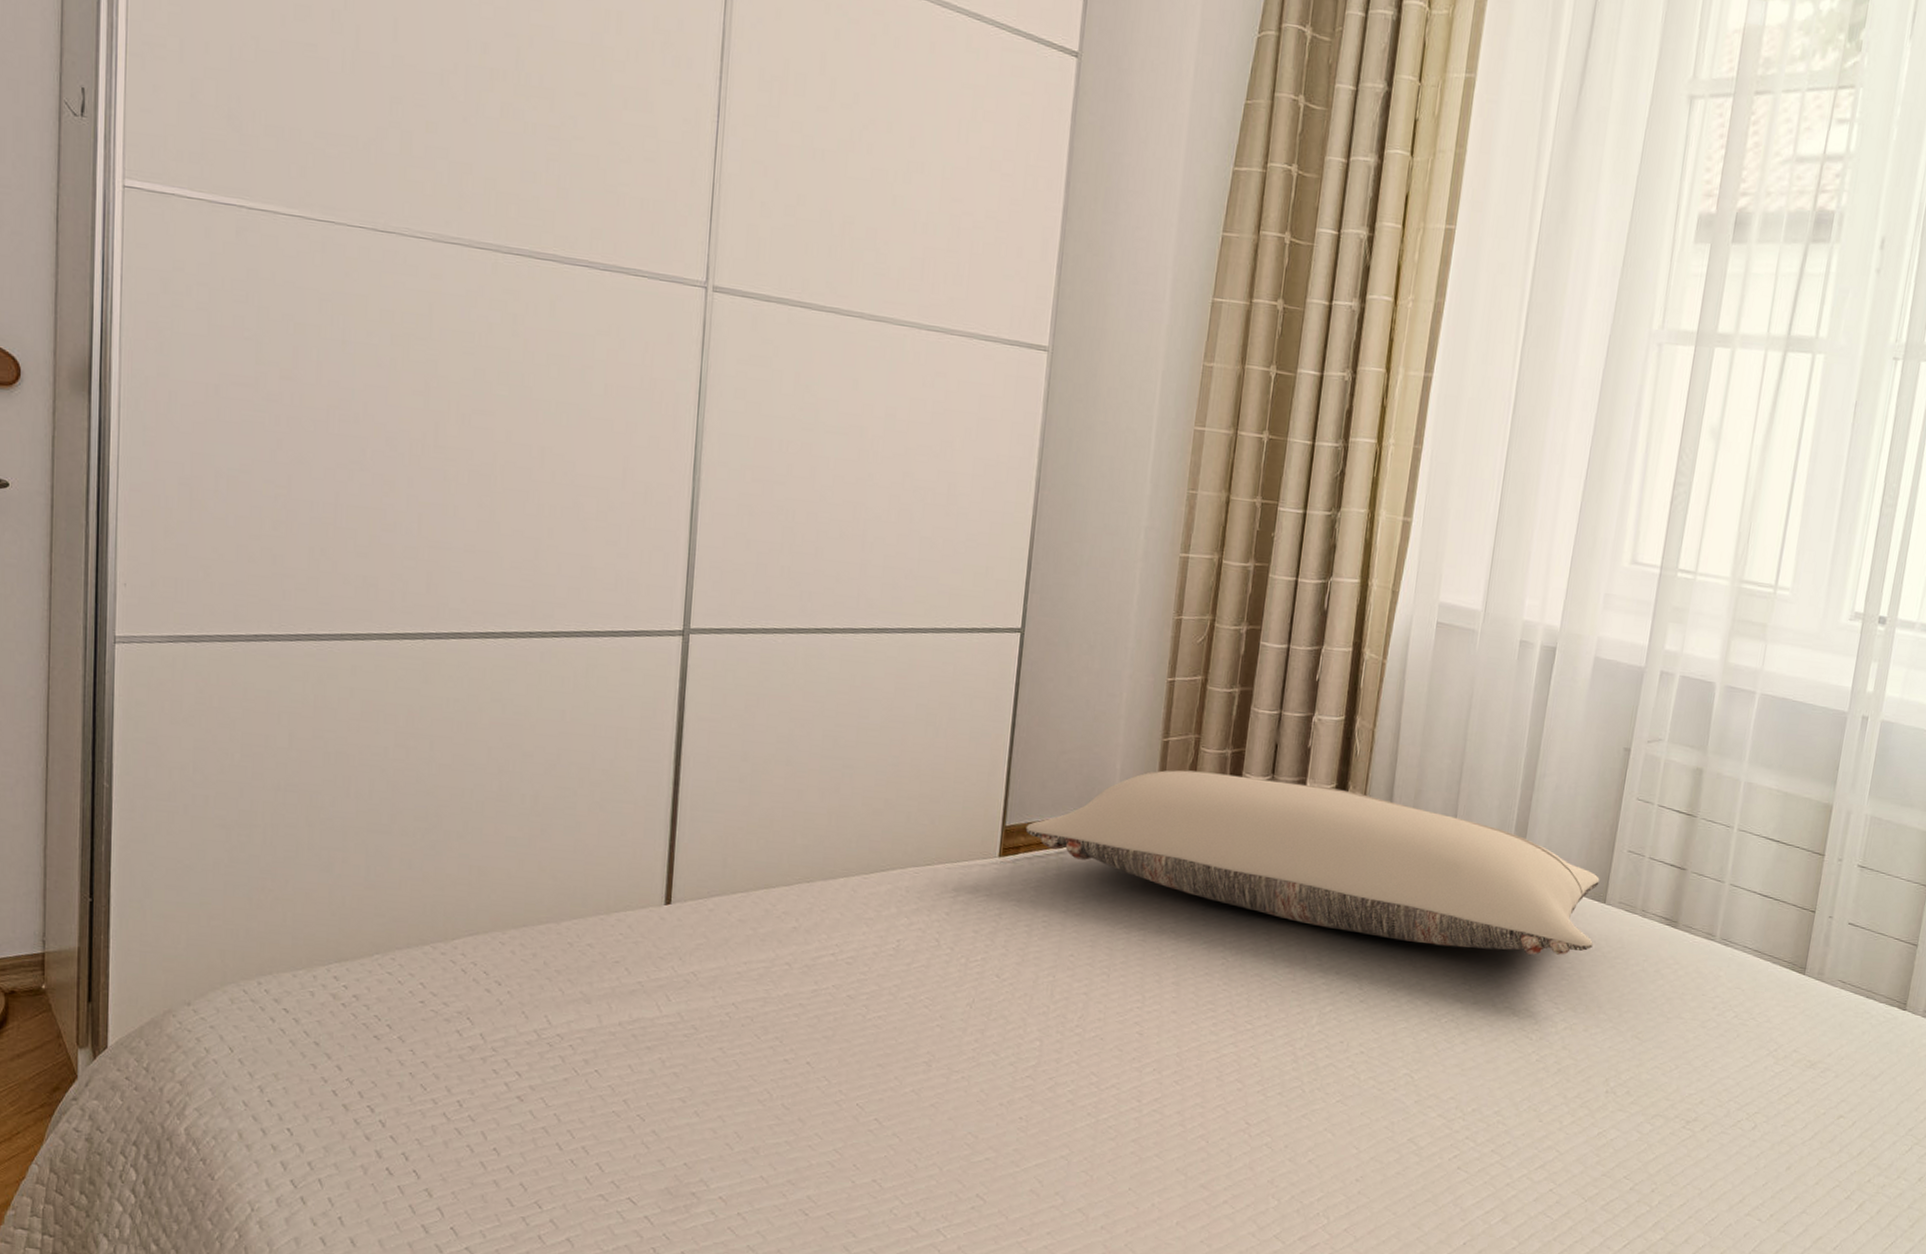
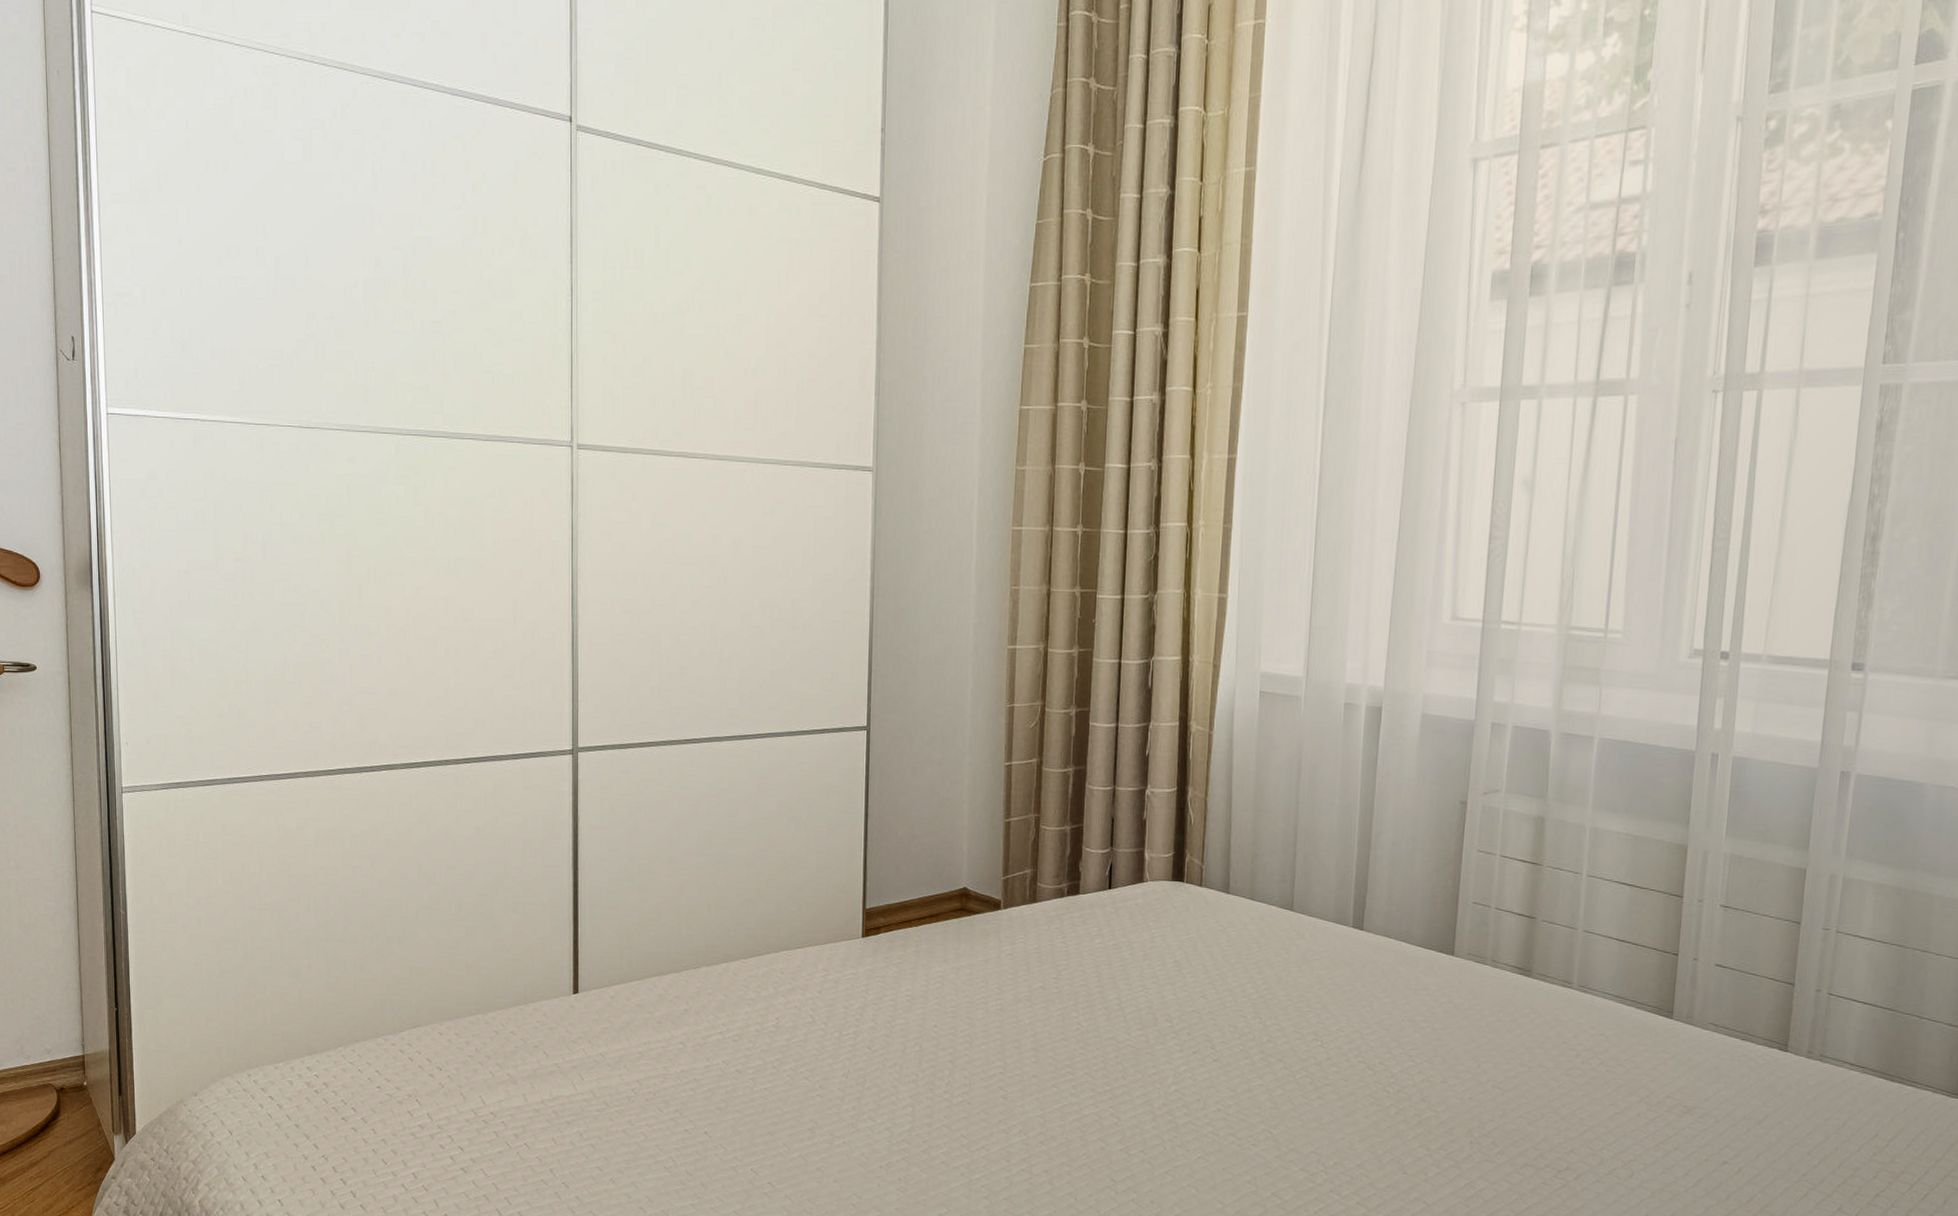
pillow: present [1025,770,1600,955] -> none [884,847,1446,1009]

